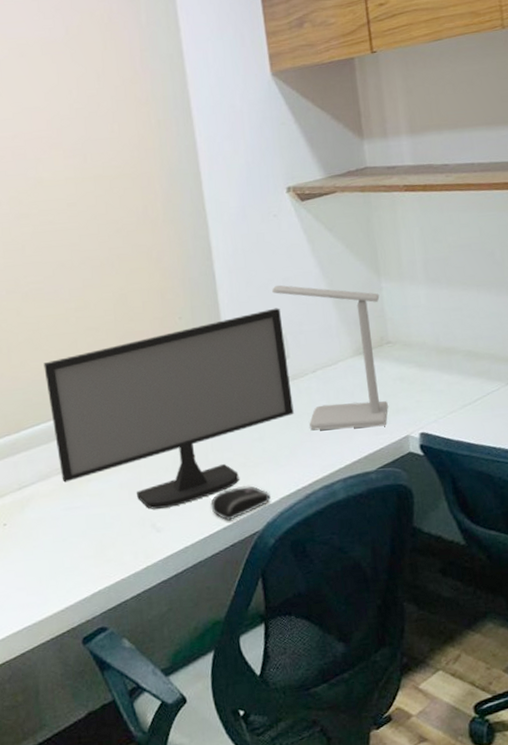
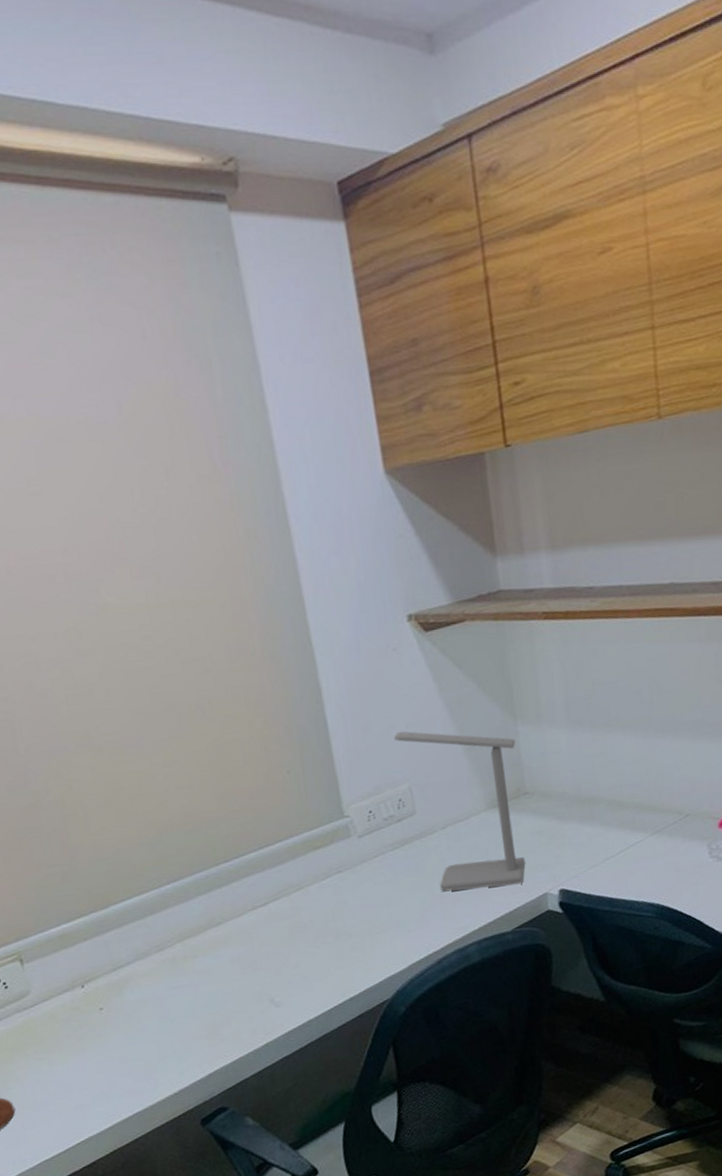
computer monitor: present [43,308,294,509] -> none [129,757,423,984]
computer mouse: present [210,486,271,521] -> none [334,953,400,991]

